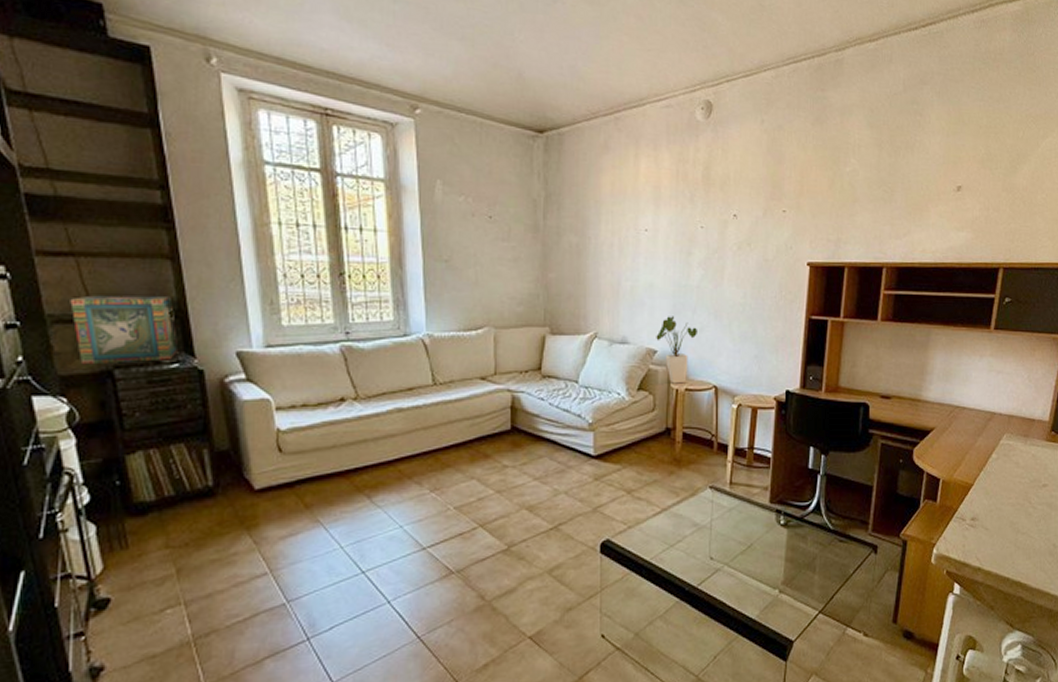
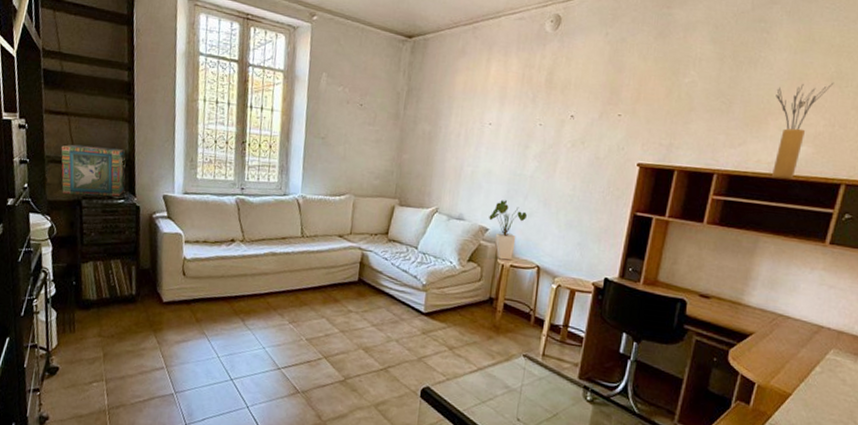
vase: none [934,164,985,268] -> present [771,82,834,181]

